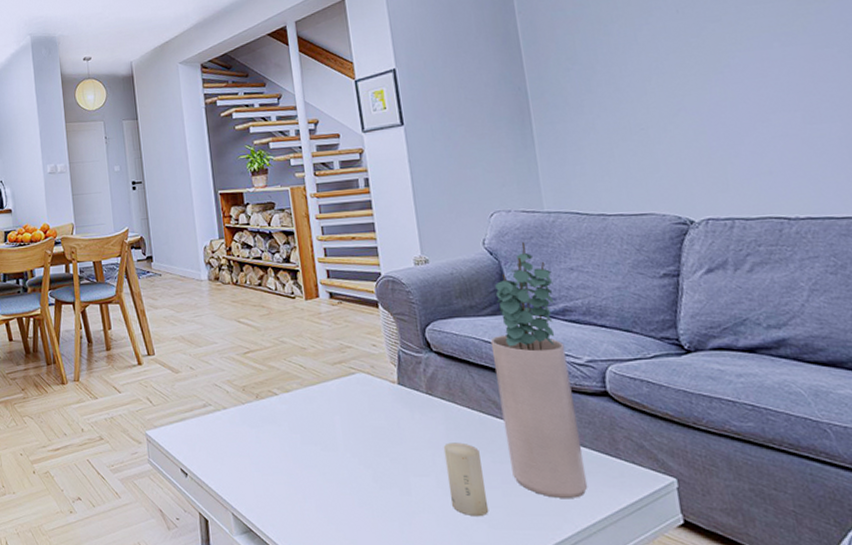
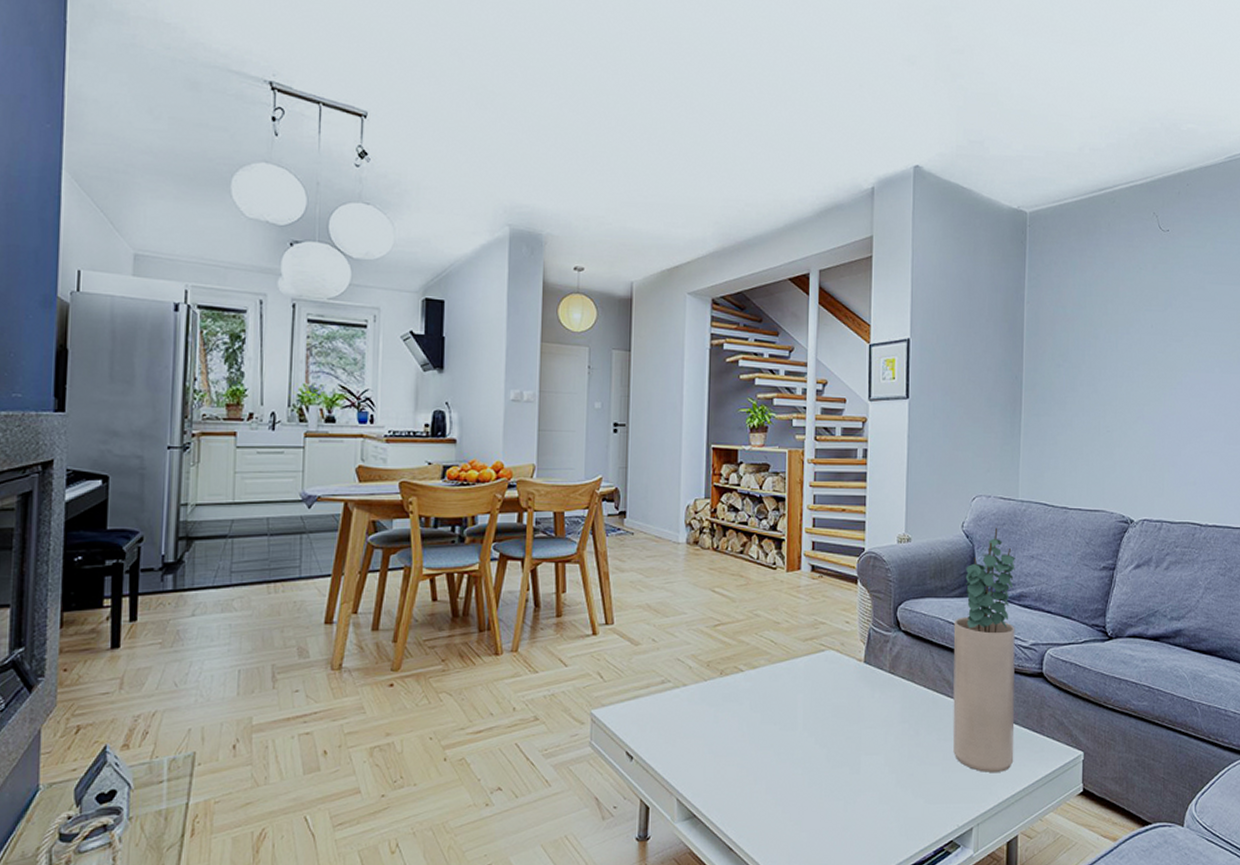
candle: present [443,442,489,517] -> none [895,721,928,793]

